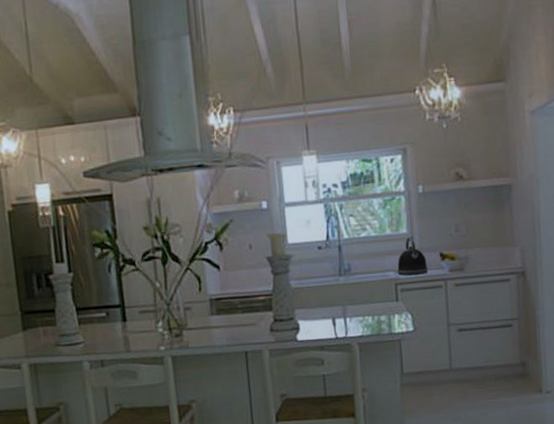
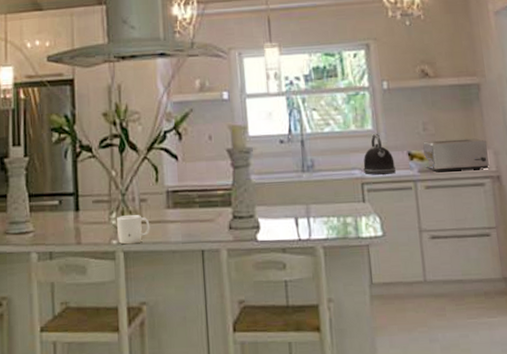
mug: none [162,322,196,350] -> present [116,214,150,245]
toaster: none [454,237,516,271] -> present [423,138,489,173]

